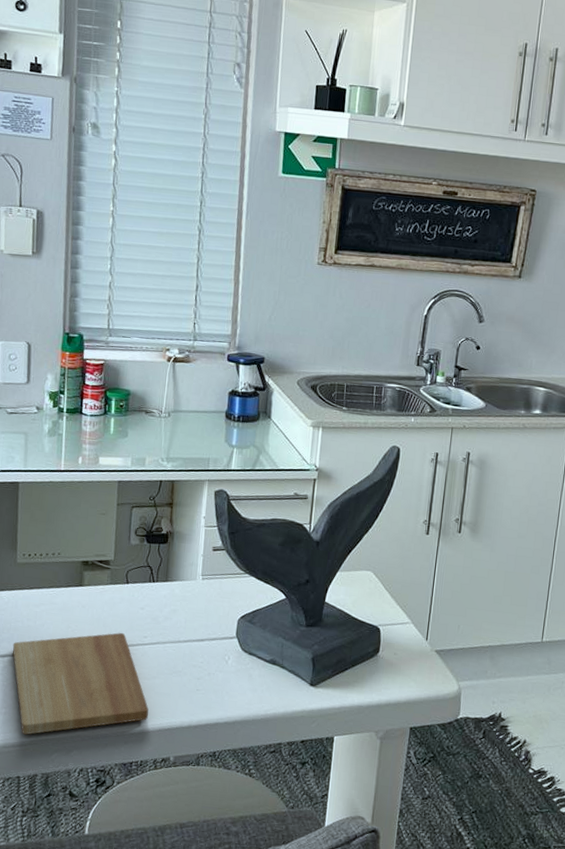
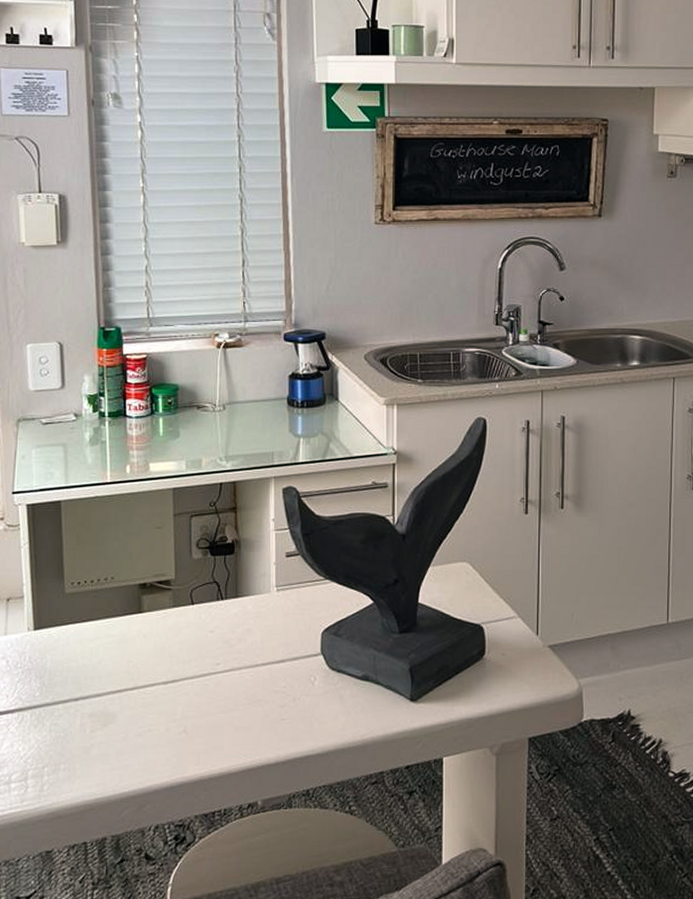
cutting board: present [12,632,149,735] -> none [67,661,229,792]

